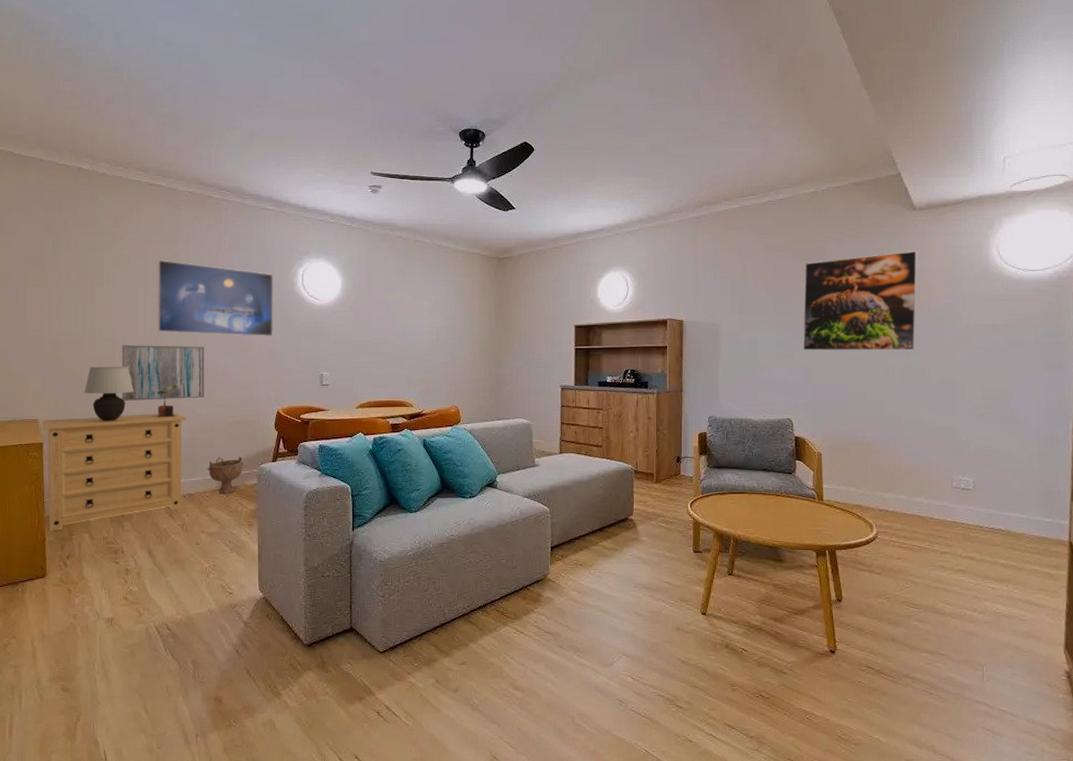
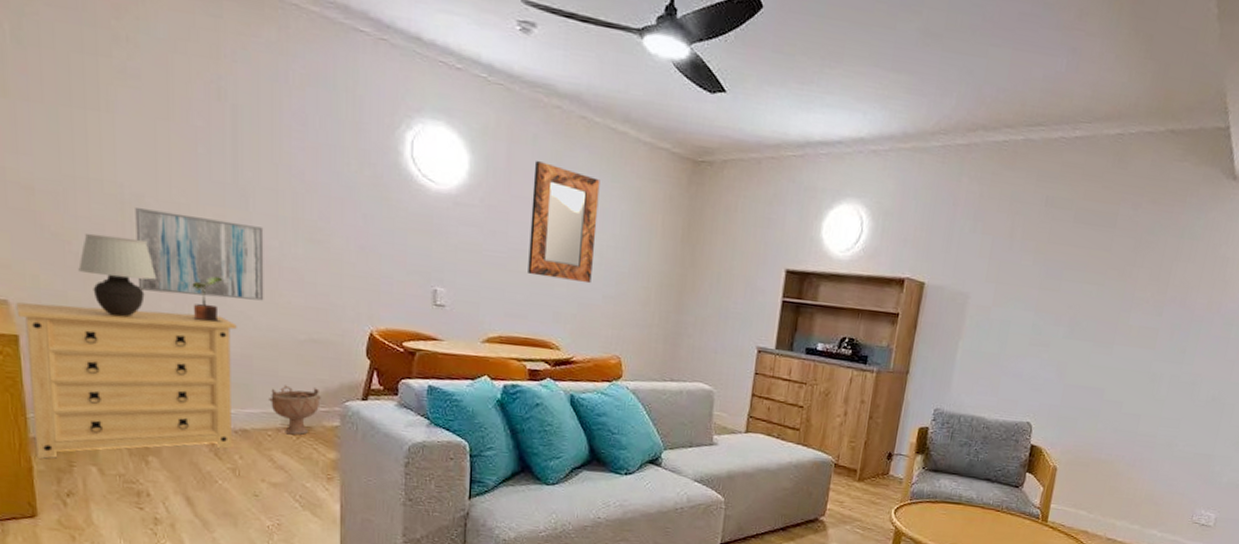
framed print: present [157,259,274,336] -> none [186,83,369,226]
home mirror: none [386,275,433,355] -> present [528,161,600,284]
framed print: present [803,251,917,351] -> none [1063,228,1224,359]

